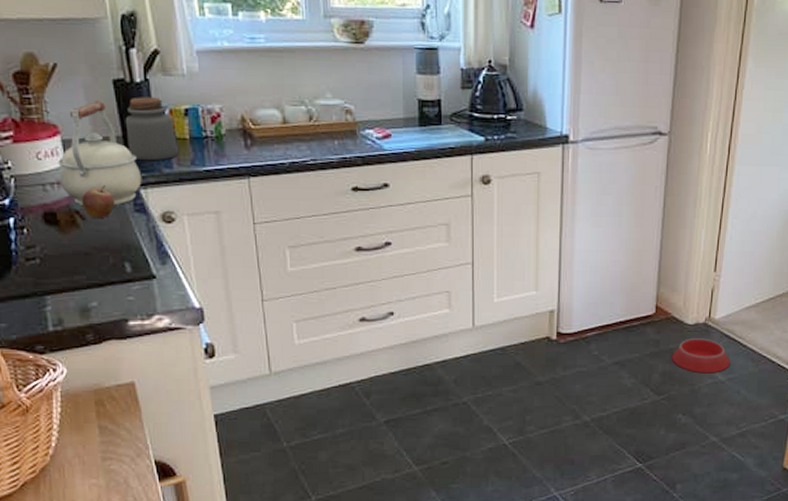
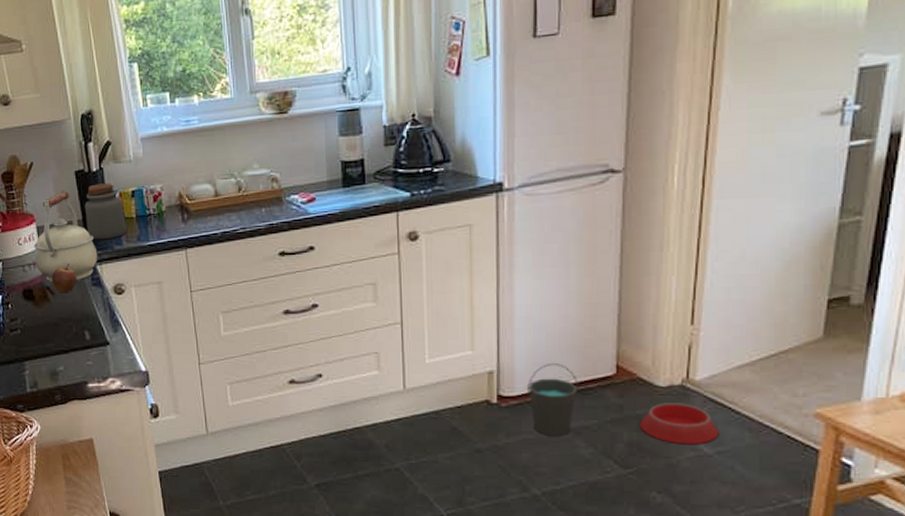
bucket: none [583,304,626,368] -> present [527,363,580,436]

